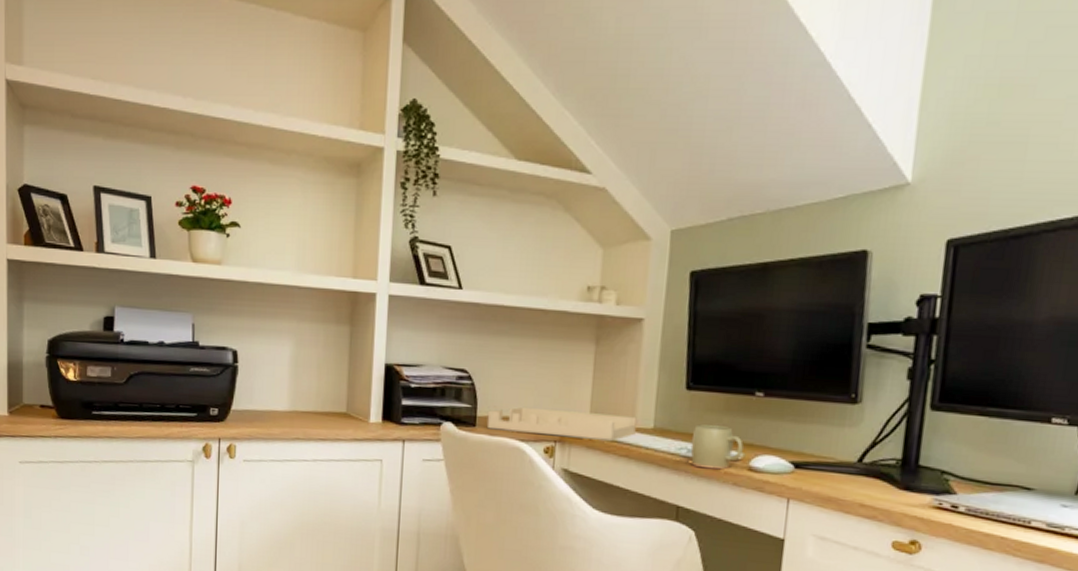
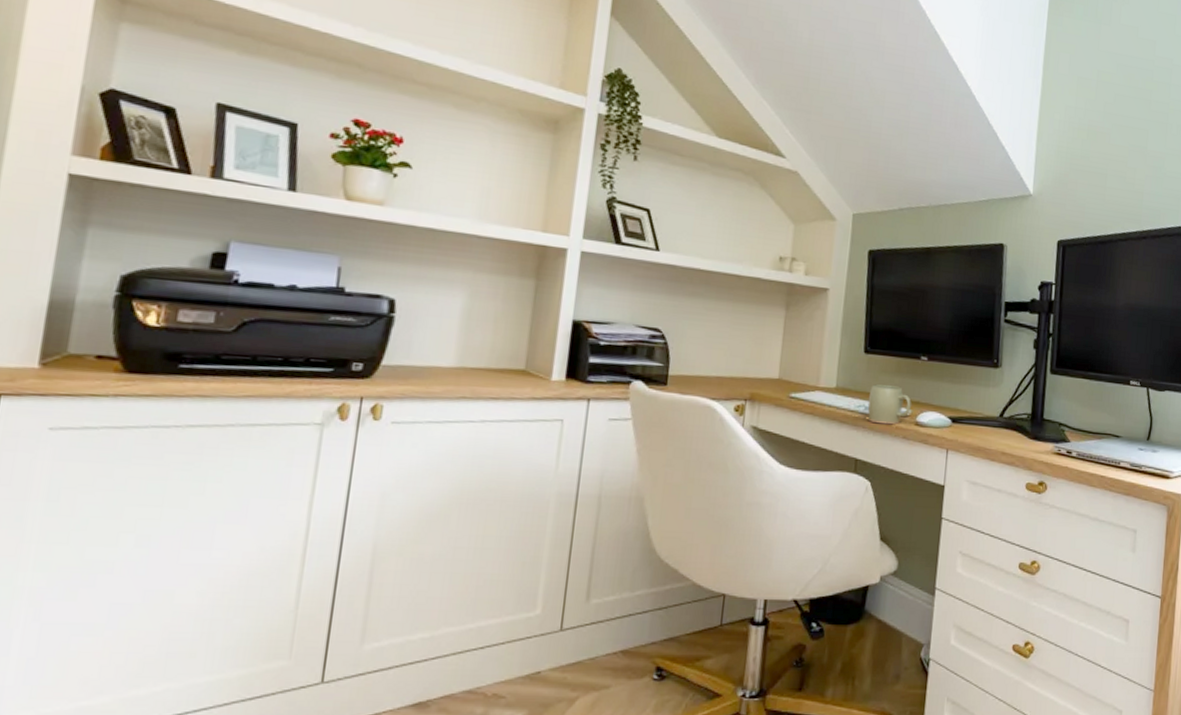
desk organizer: present [486,407,637,441] -> none [678,366,821,399]

